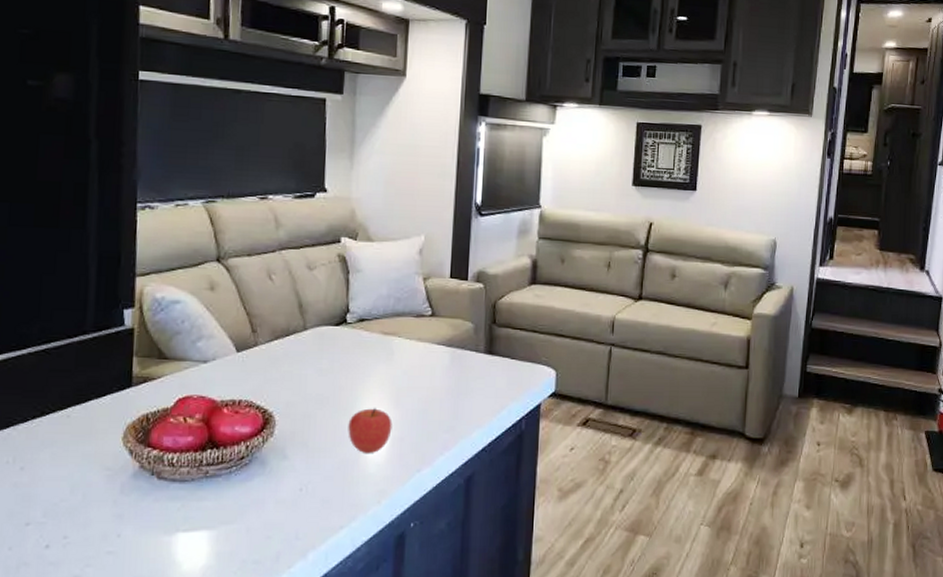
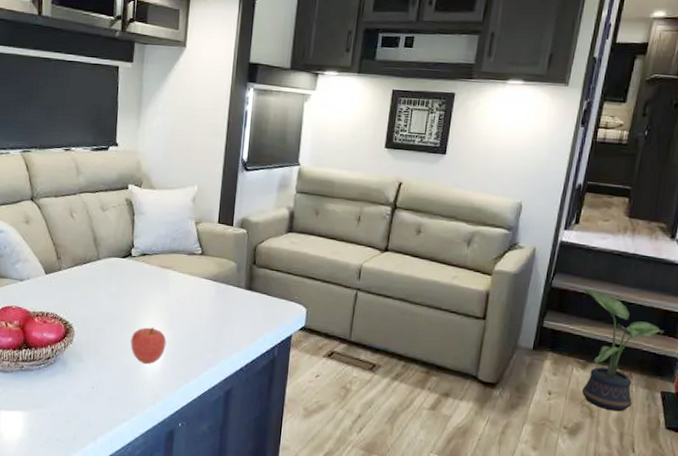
potted plant: none [843,328,923,457] -> present [581,289,665,412]

